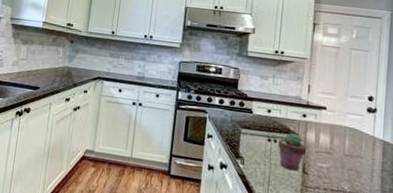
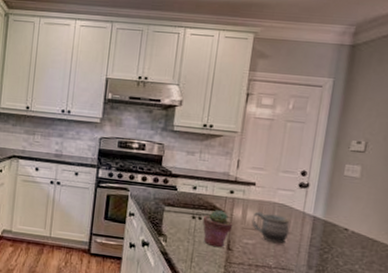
mug: none [325,135,362,169] -> present [251,211,290,244]

